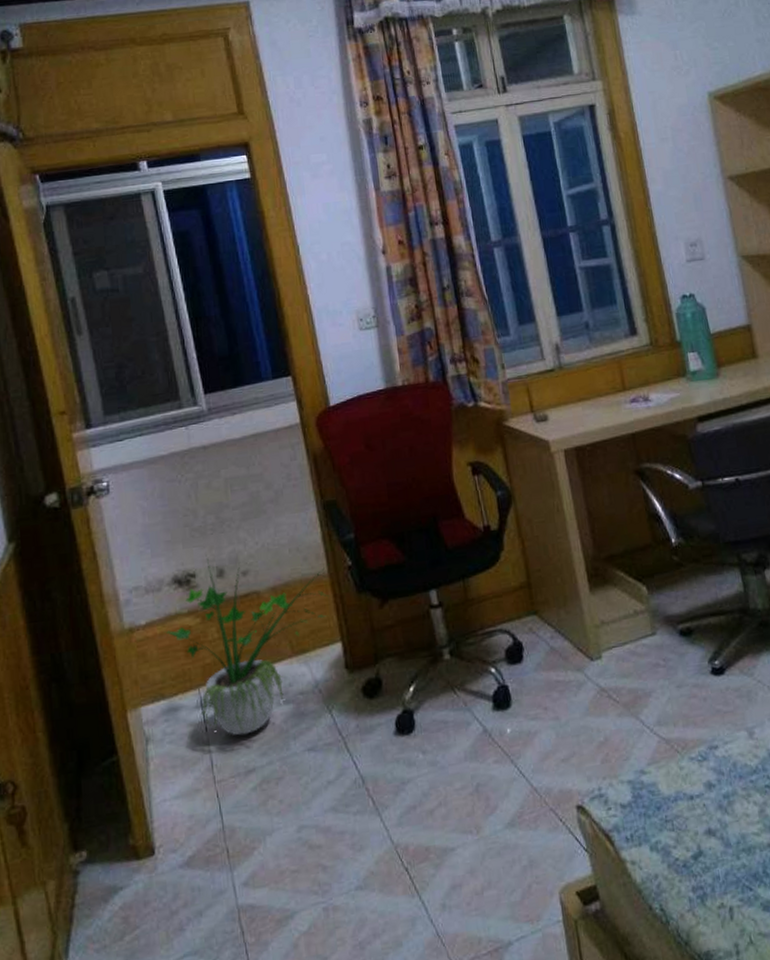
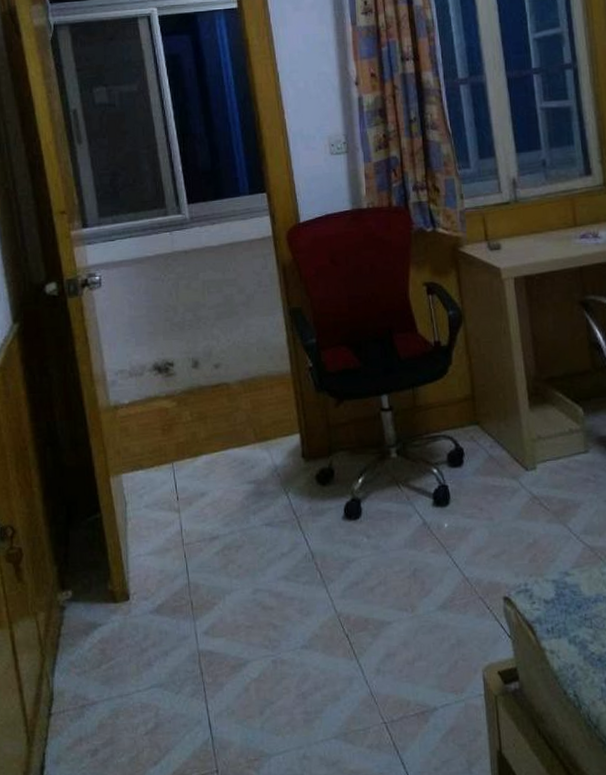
potted plant: present [164,554,329,736] -> none [144,347,292,507]

